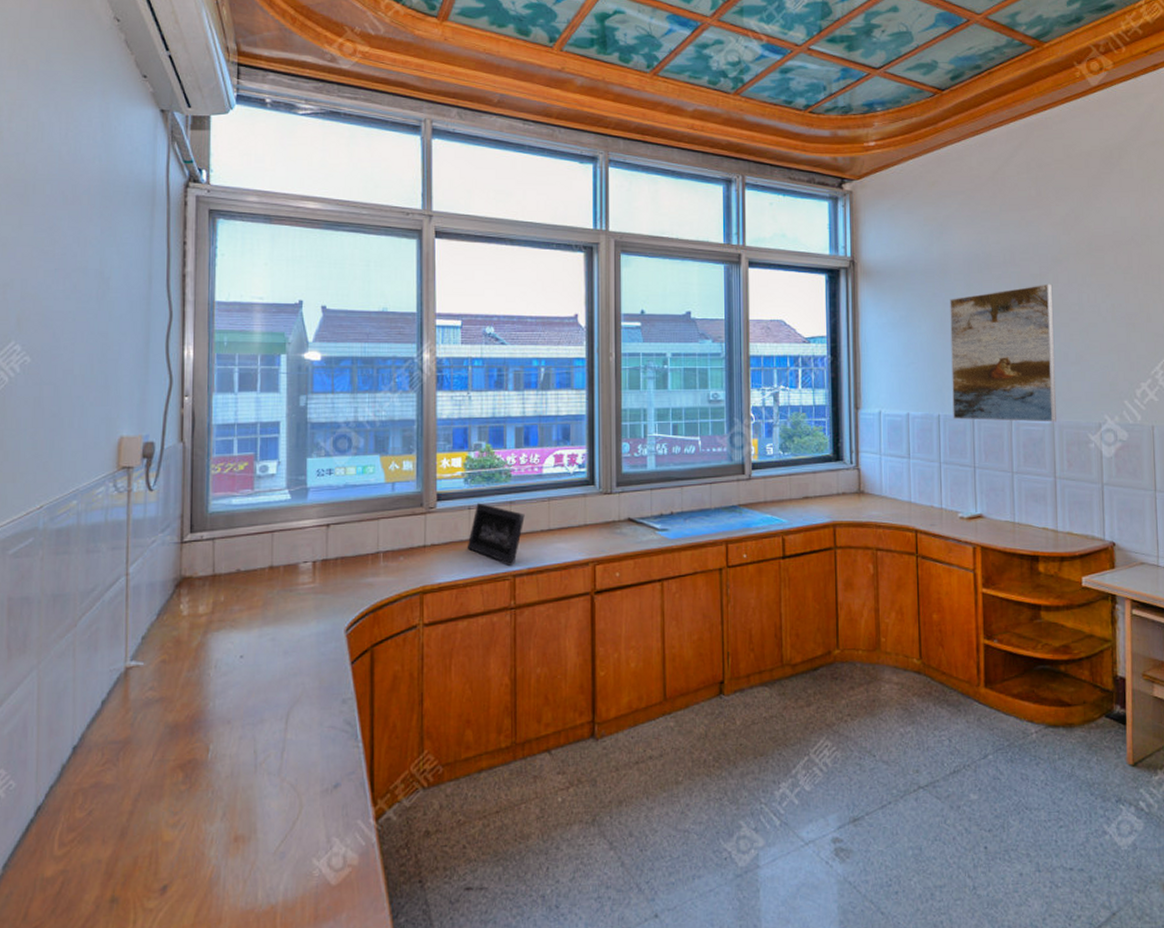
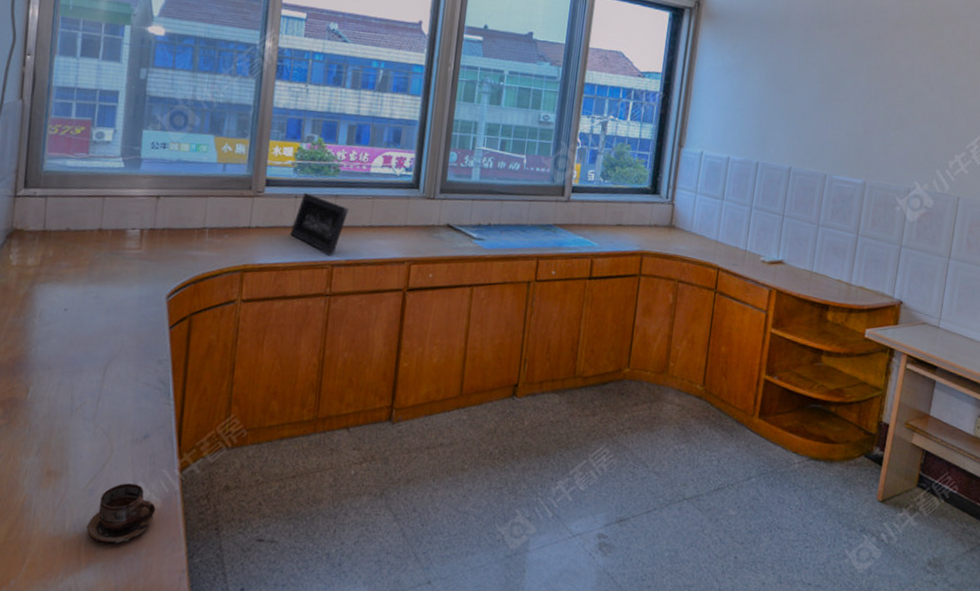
cup: none [280,840,353,913] -> present [86,483,156,545]
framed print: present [950,284,1056,422] -> none [771,47,888,183]

